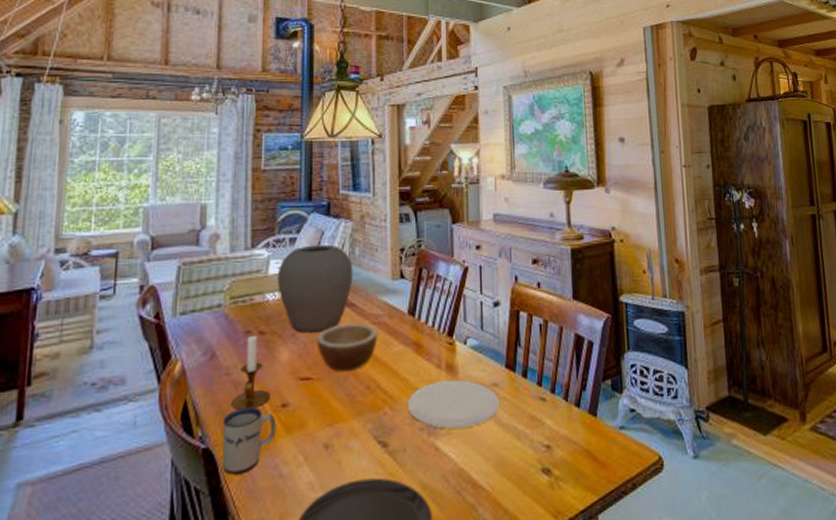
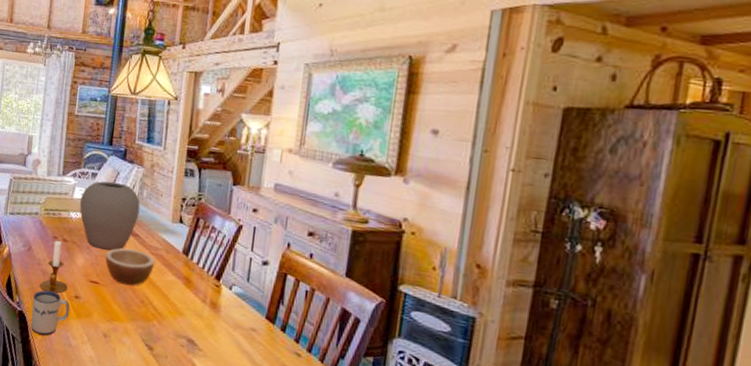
plate: present [408,380,500,430] -> none [173,312,256,358]

